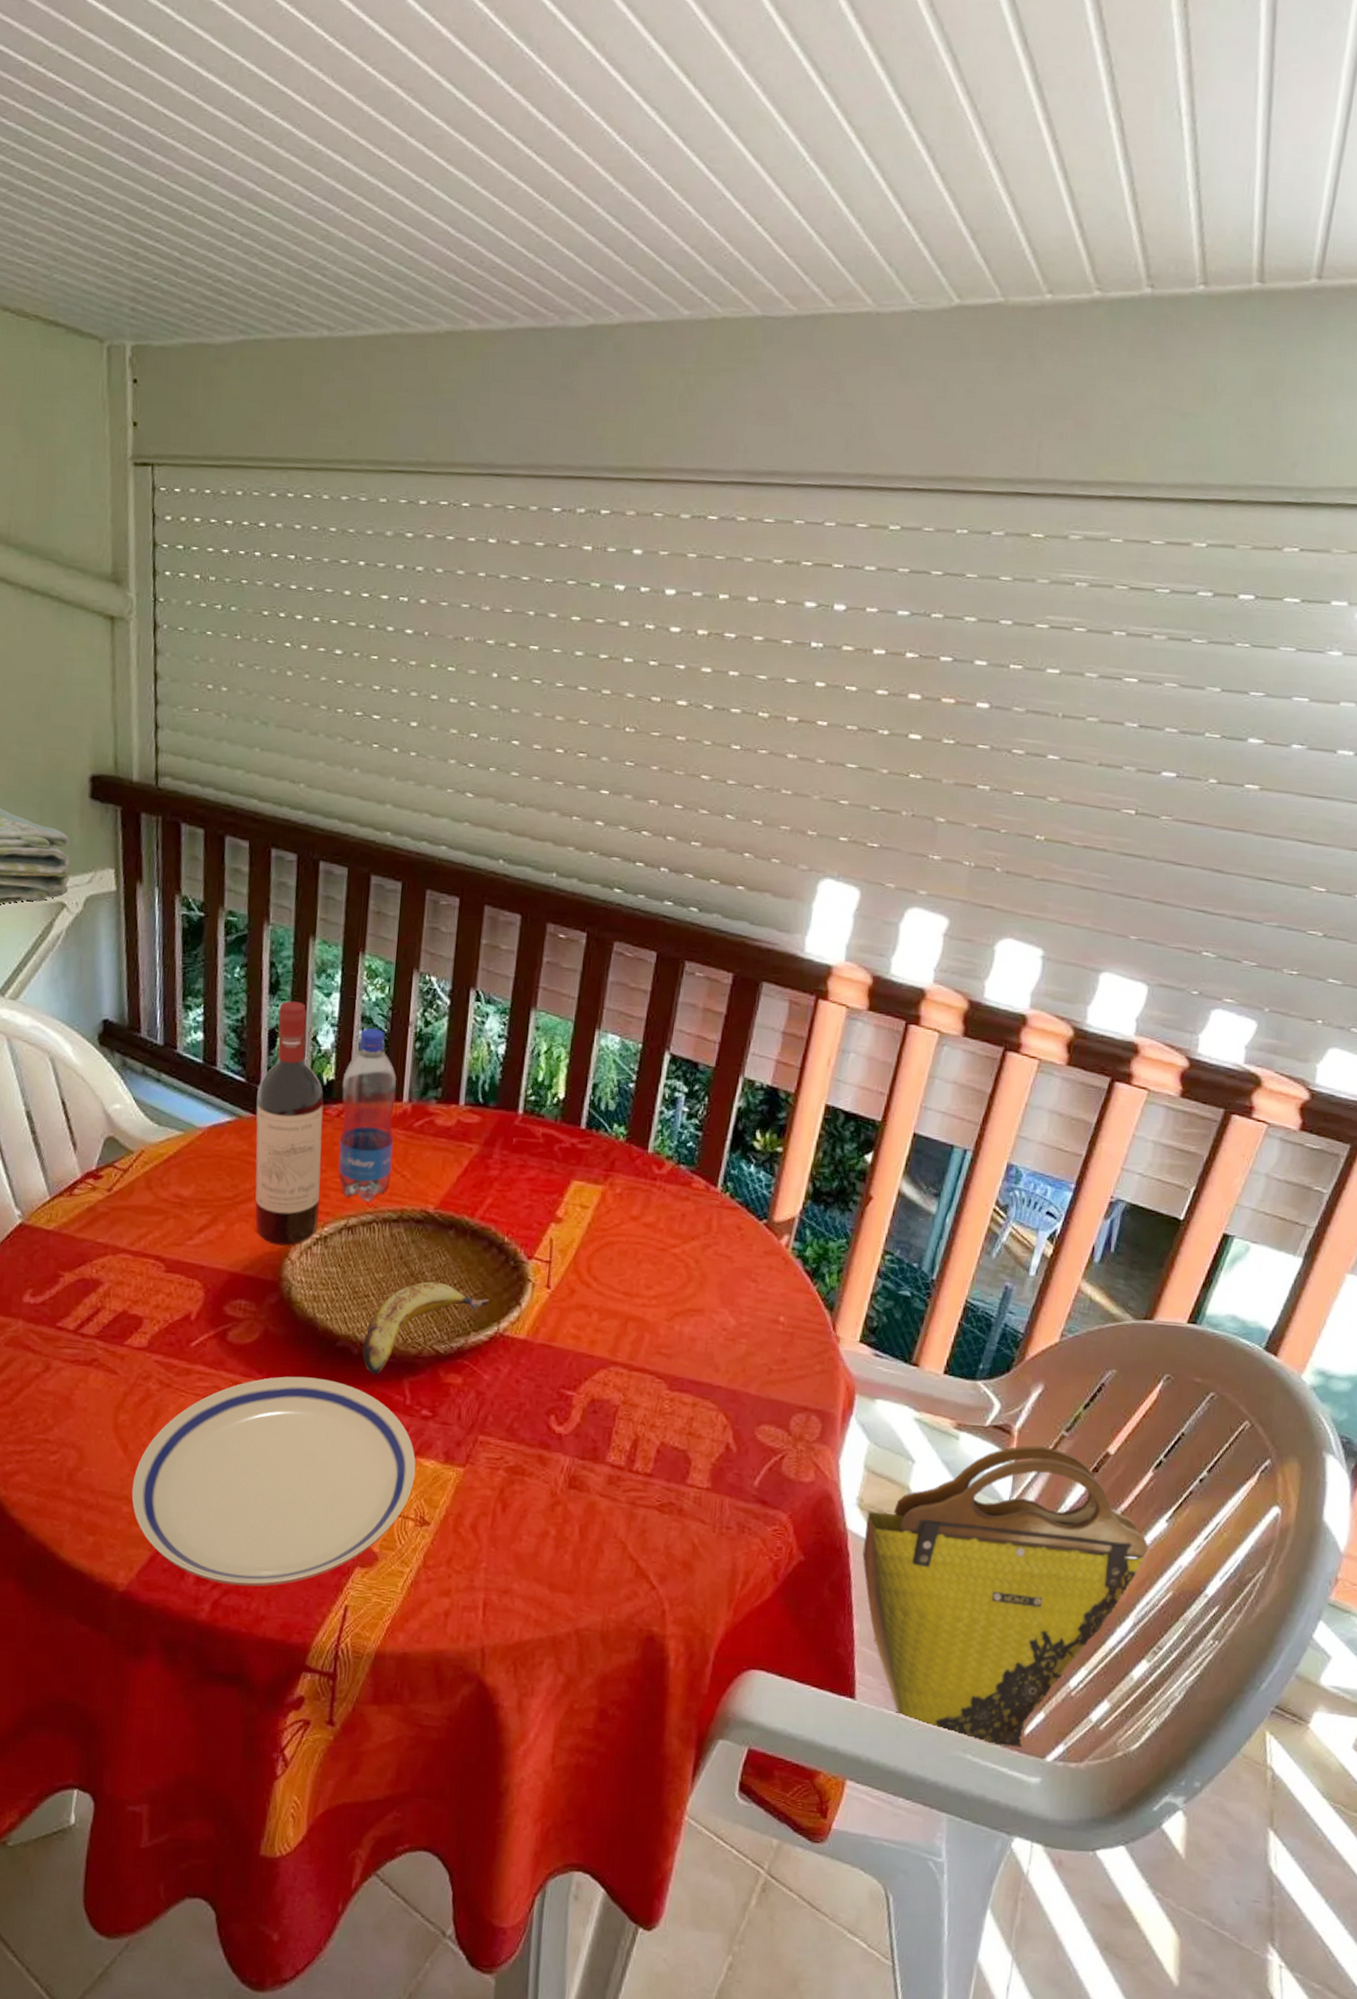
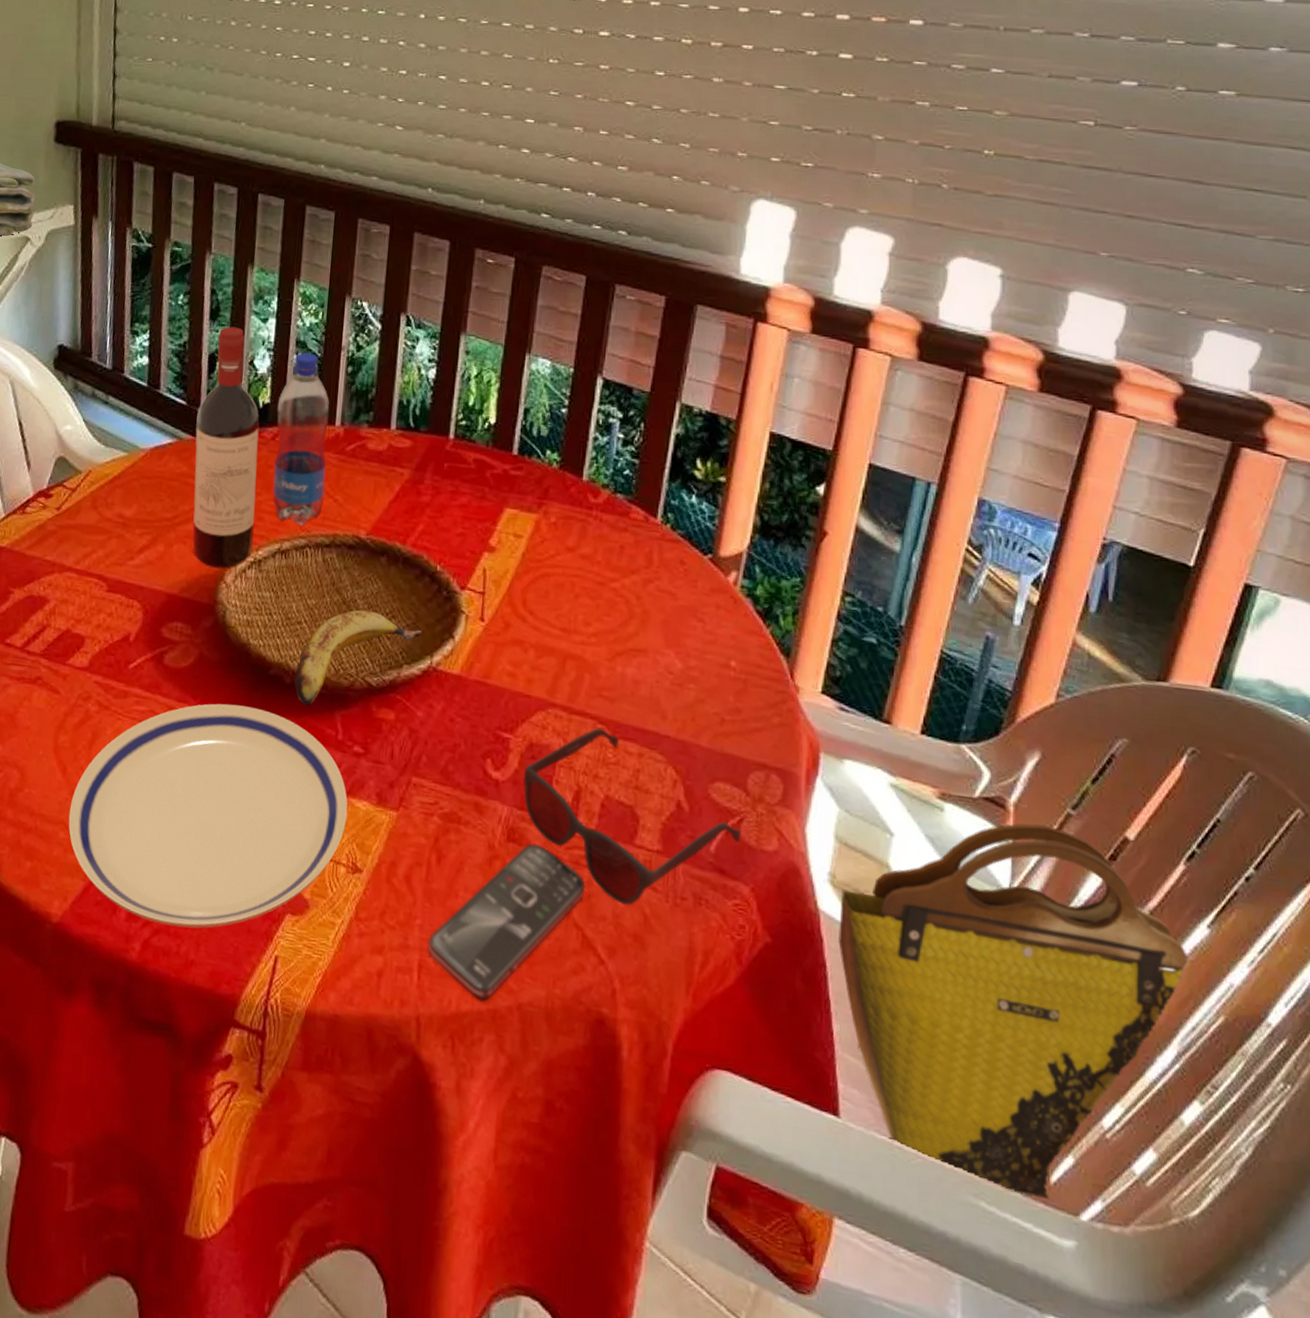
mobile phone: none [492,1488,641,1631] -> present [427,843,586,1002]
sunglasses: none [584,1382,783,1538] -> present [523,727,741,907]

